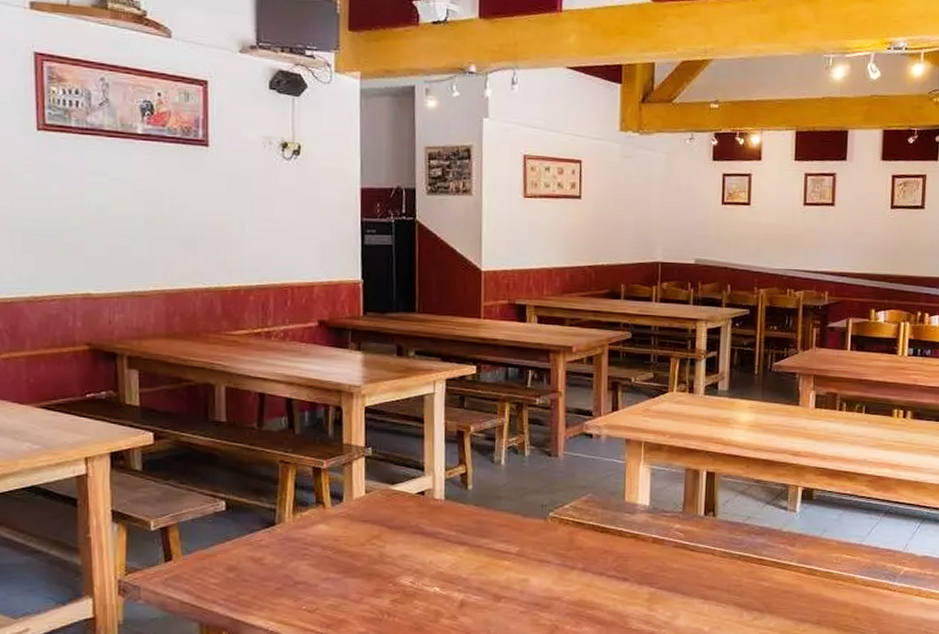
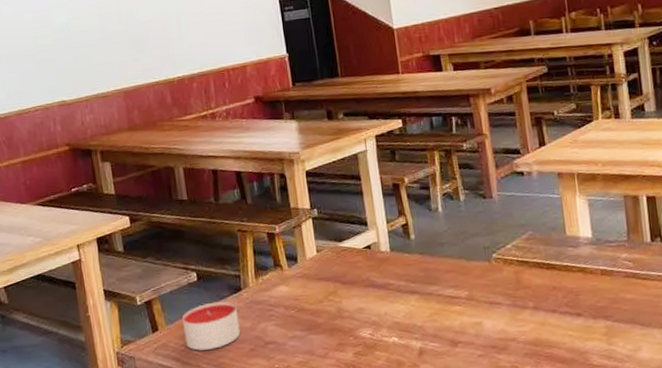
candle: none [201,535,268,585] -> present [182,301,241,351]

